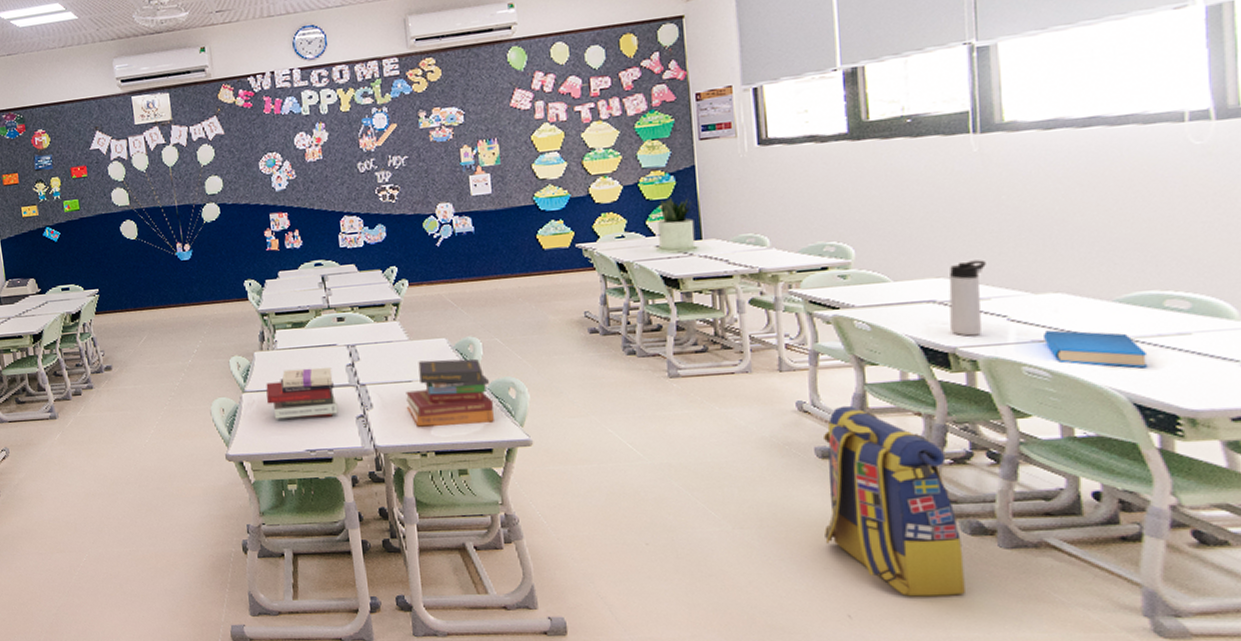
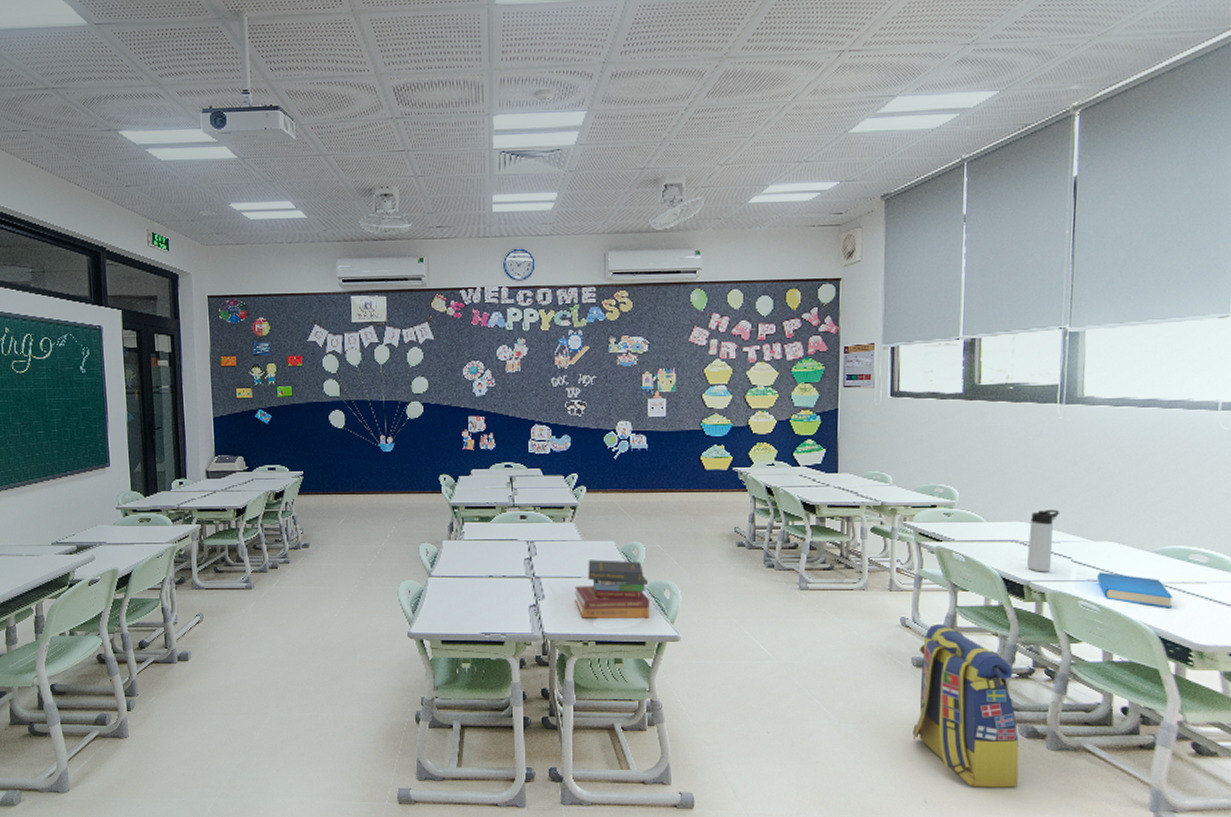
books: present [266,366,338,419] -> none [449,559,513,604]
planter: present [656,198,699,254] -> none [800,435,835,483]

